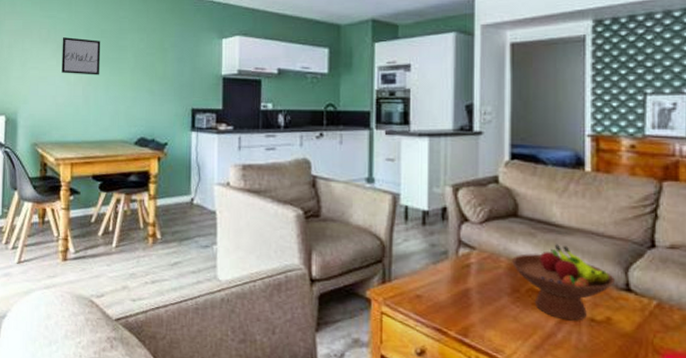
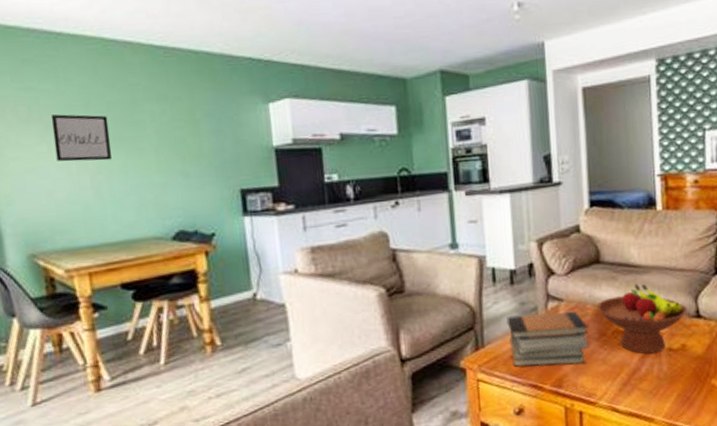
book stack: none [416,255,501,317] -> present [507,312,590,367]

